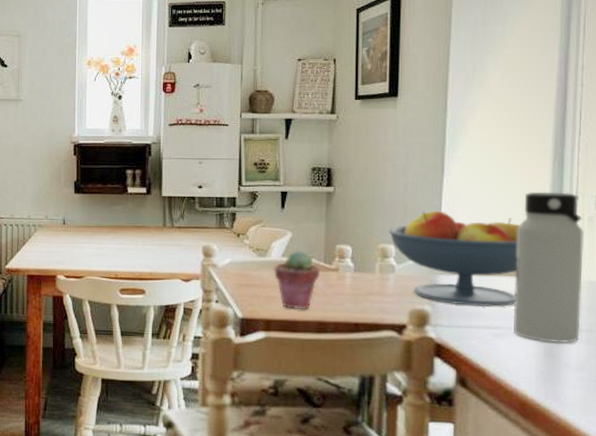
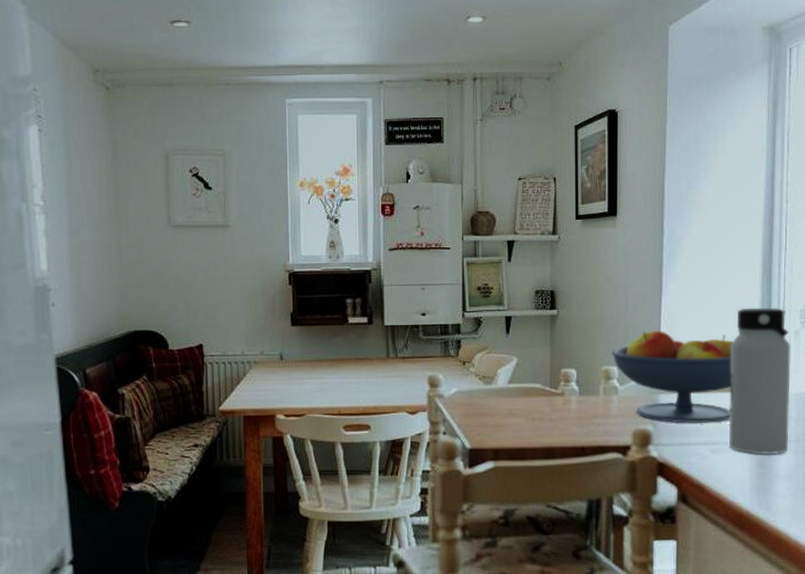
potted succulent: present [273,250,321,310] -> none [500,376,547,437]

